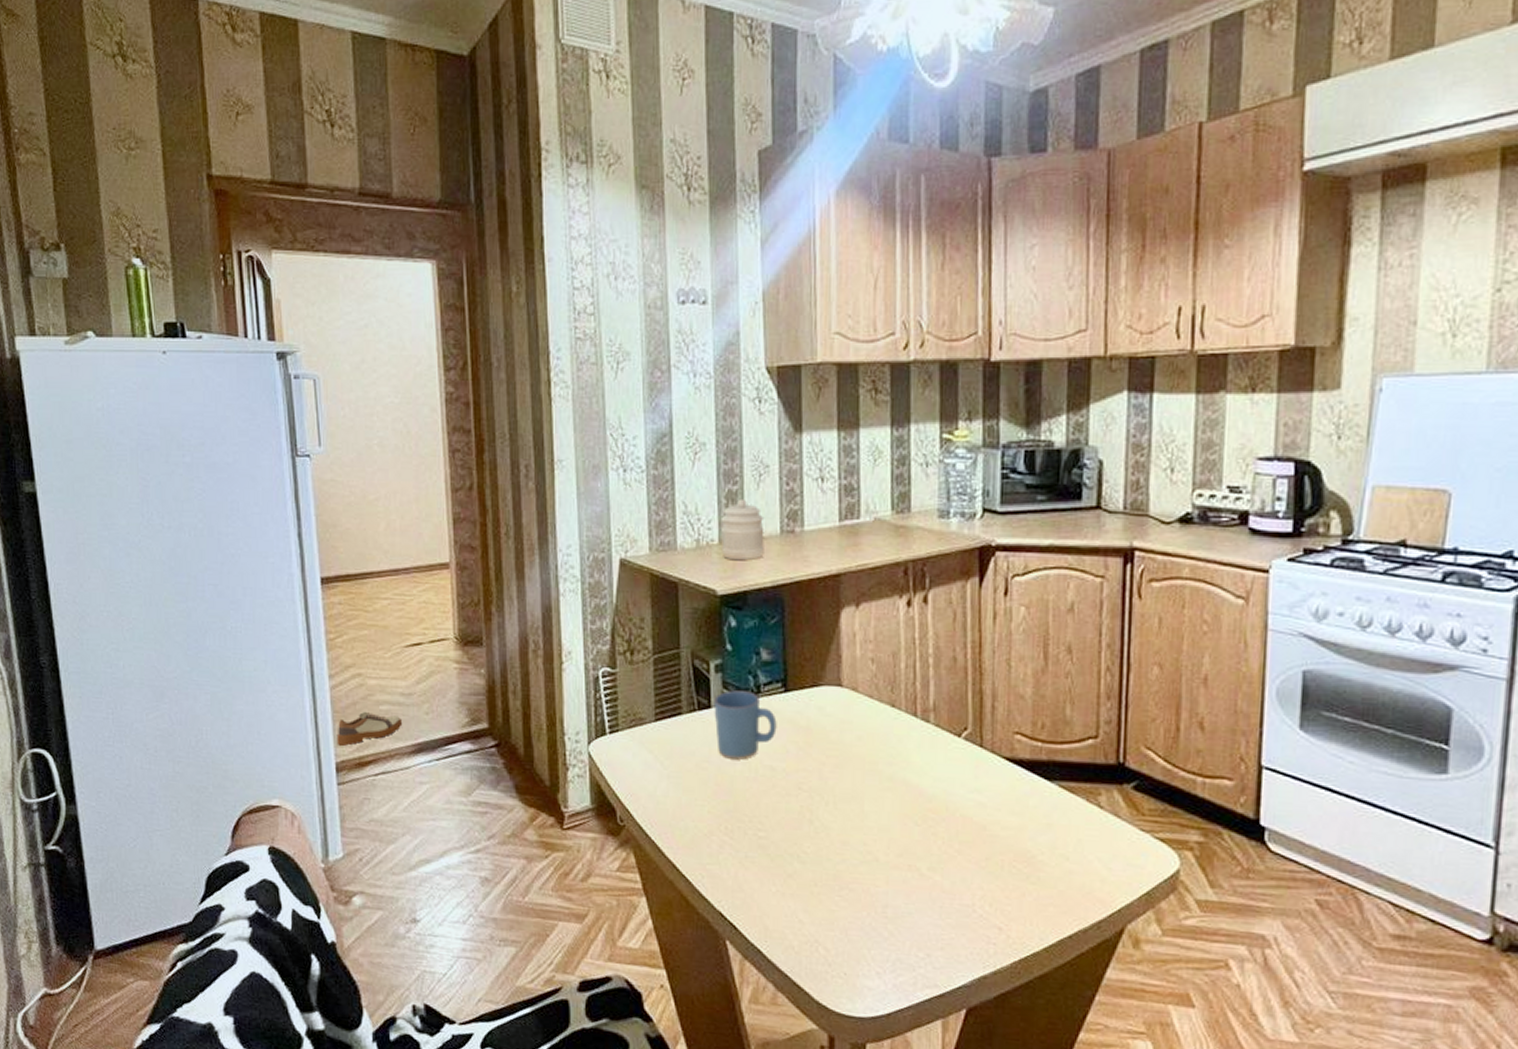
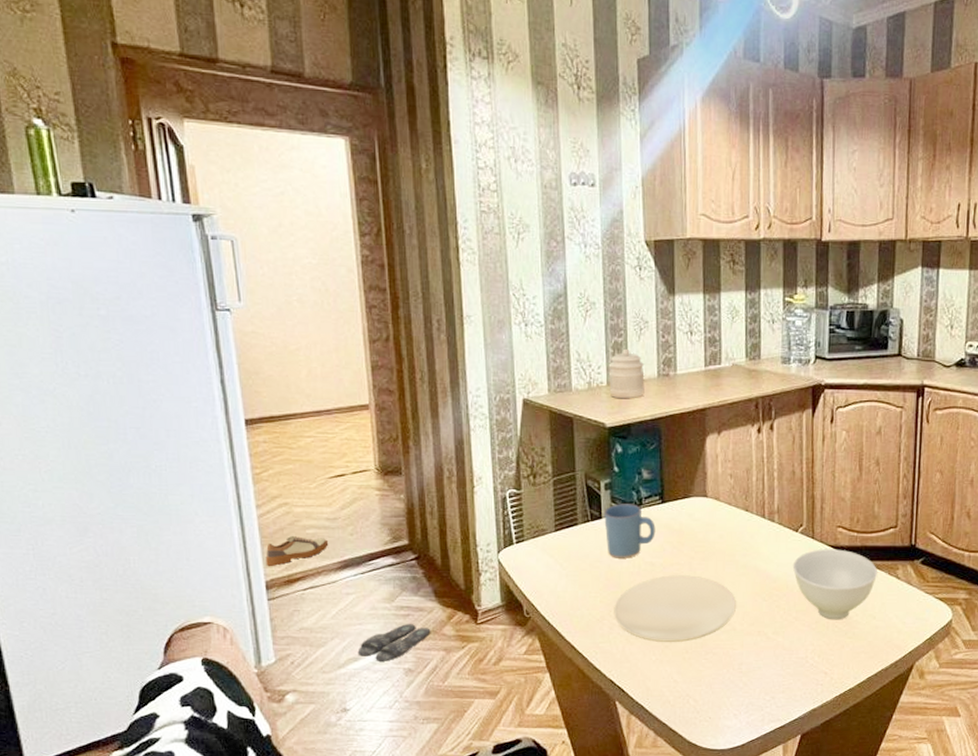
slippers: none [430,823,511,866] -> present [357,624,431,661]
plate: none [725,784,879,871] -> present [614,575,736,643]
bowl: none [953,761,1071,859] -> present [792,549,877,620]

